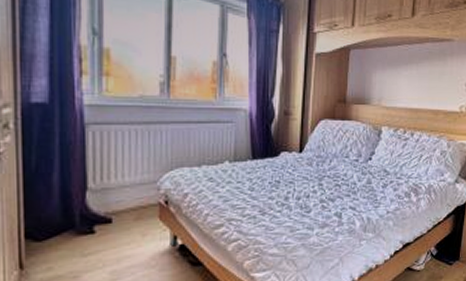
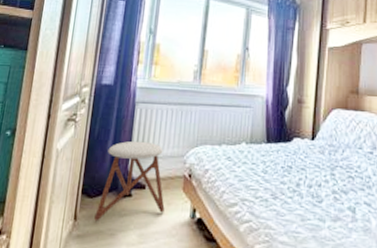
stool: none [48,169,139,267] -> present [94,140,165,222]

